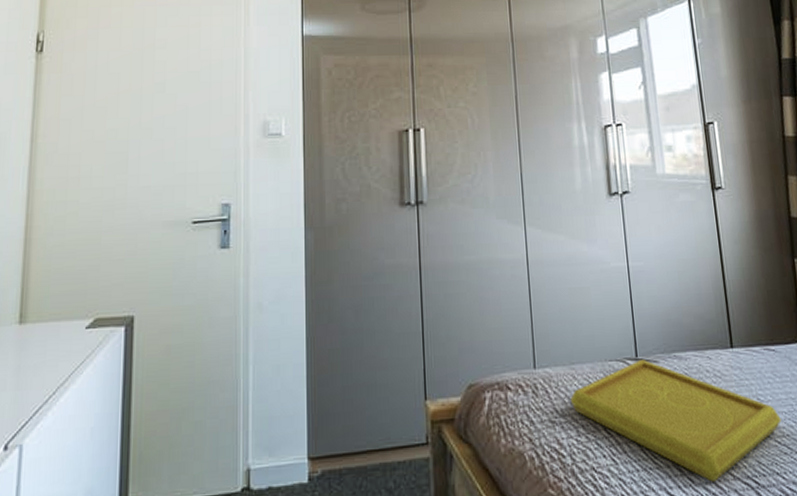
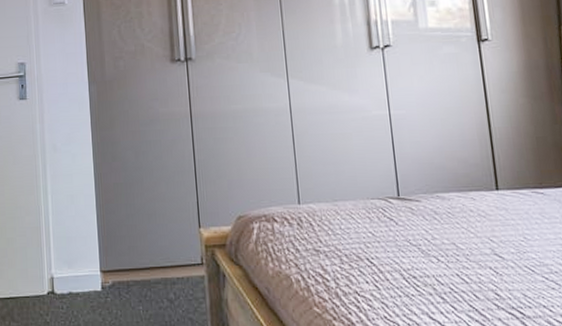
serving tray: present [570,360,782,482] -> none [333,199,550,310]

